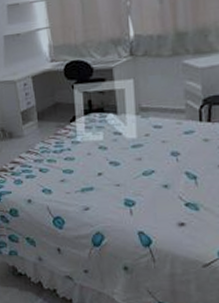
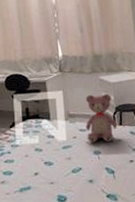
teddy bear: none [162,82,205,143] -> present [86,94,118,143]

